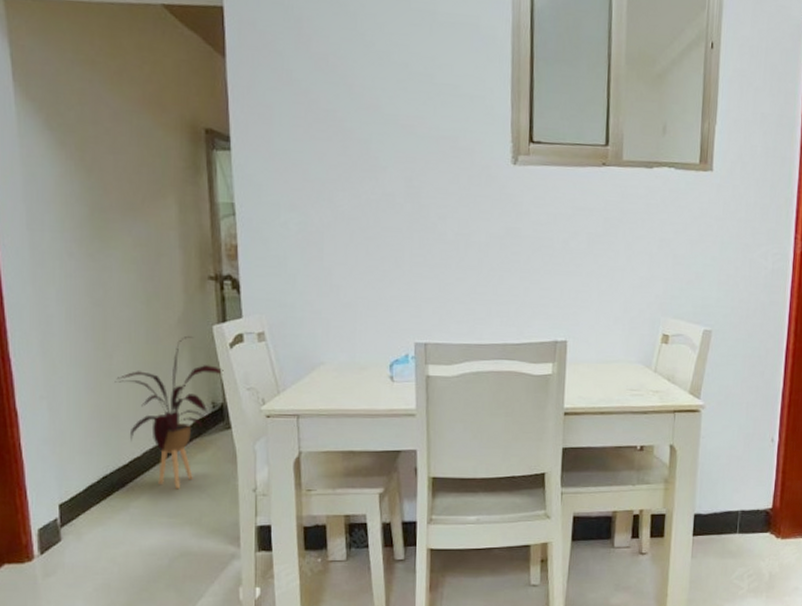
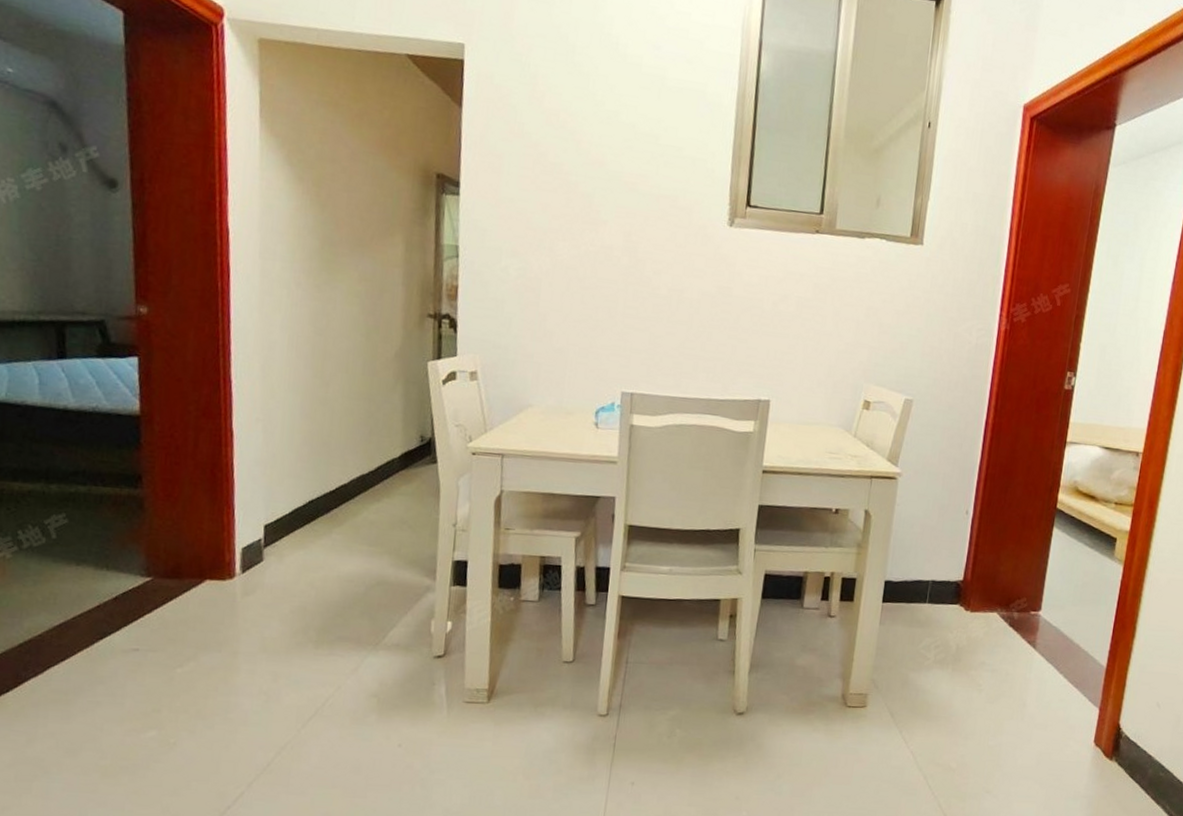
house plant: present [115,335,224,490] -> none [329,369,435,519]

